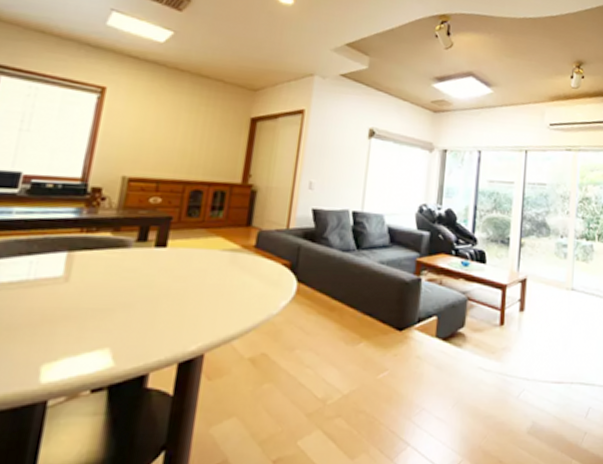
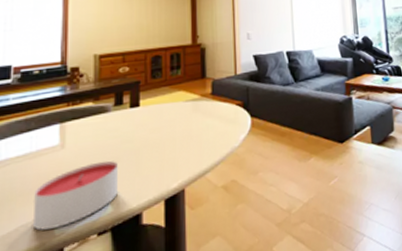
candle: none [15,304,129,375] -> present [33,160,118,230]

